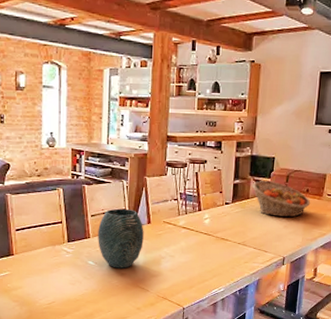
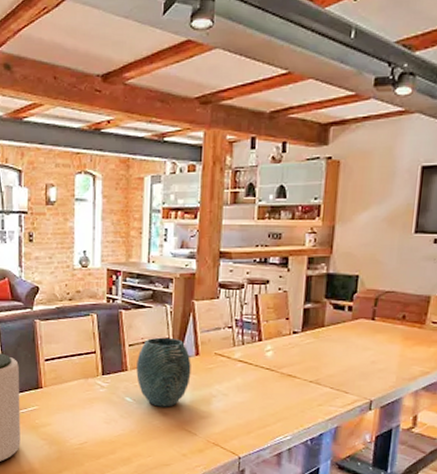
fruit basket: present [251,181,311,218] -> none [327,305,409,351]

